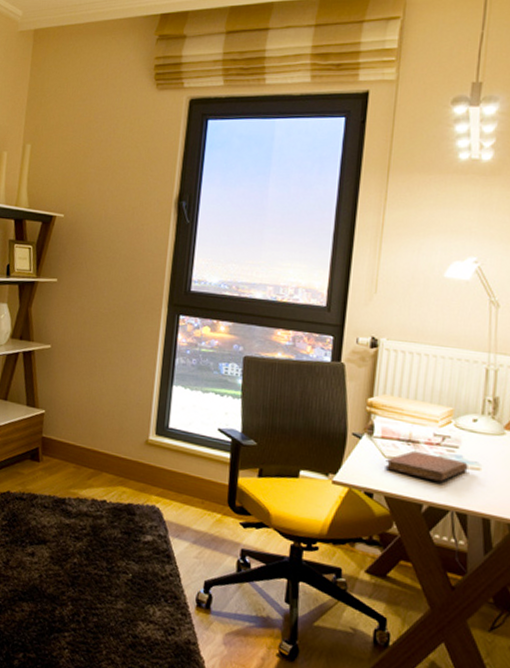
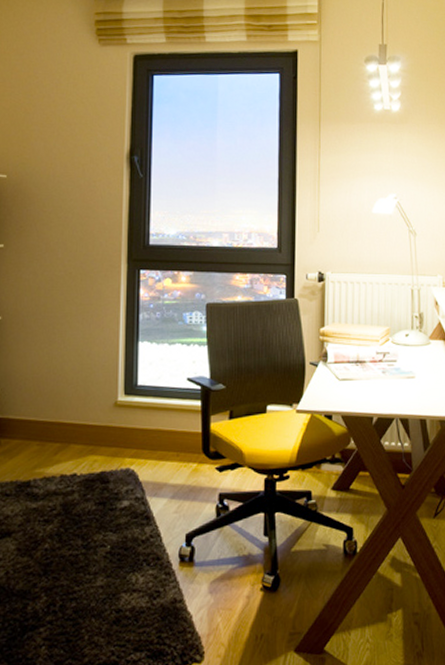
notebook: present [385,450,468,482] -> none [340,370,405,394]

